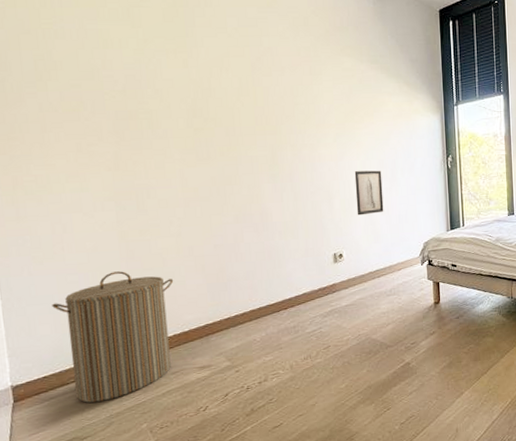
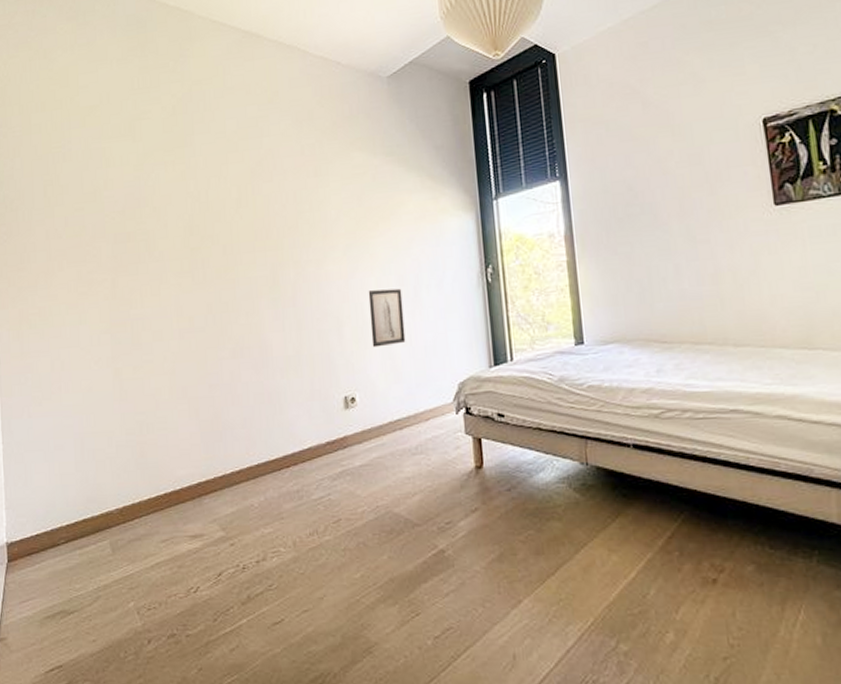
laundry hamper: present [52,271,174,403] -> none [48,415,166,570]

